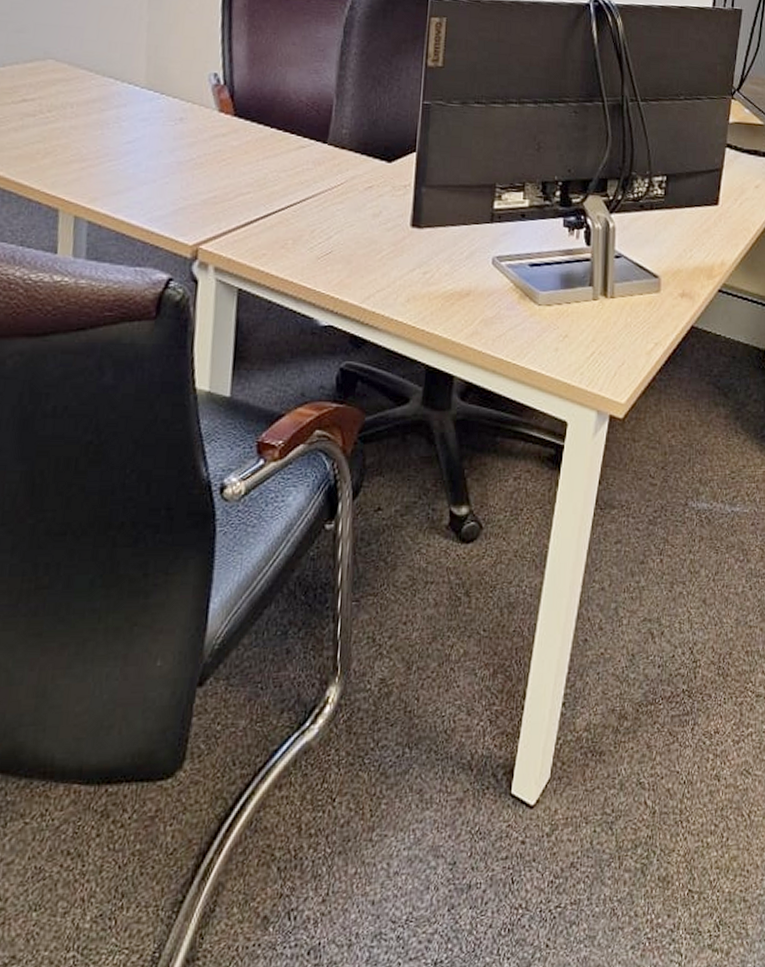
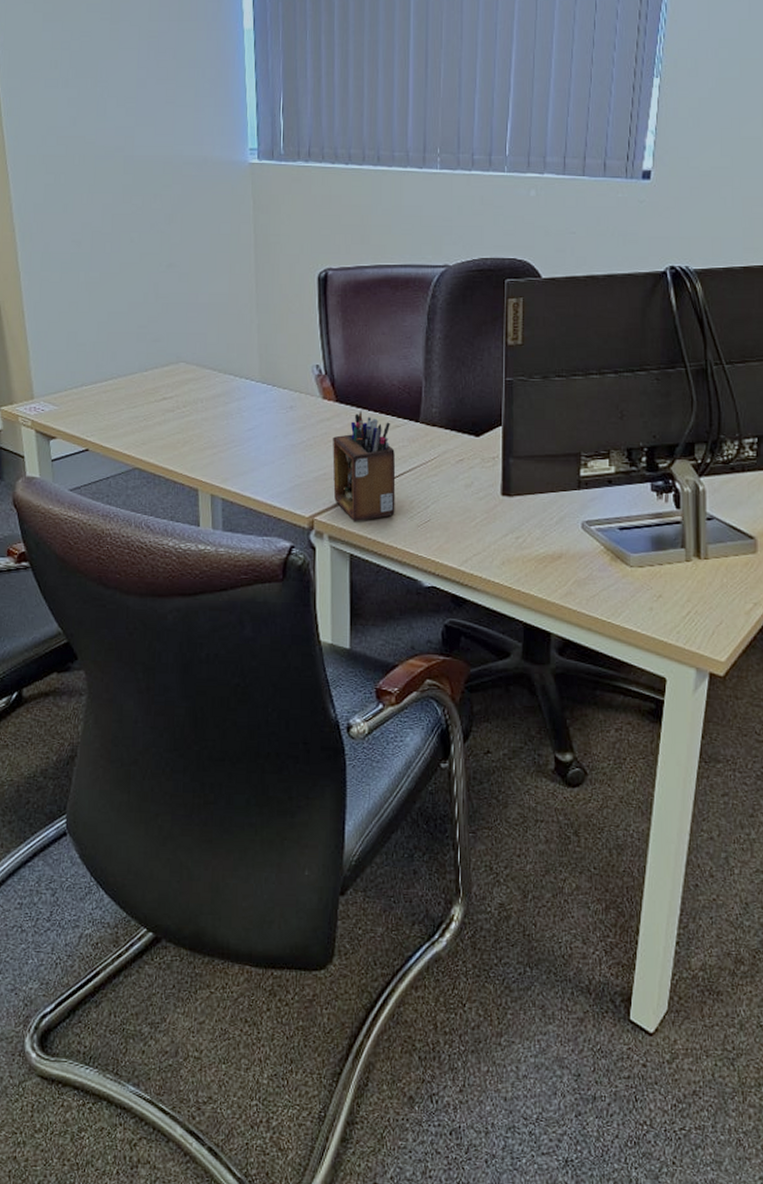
desk organizer: none [224,128,298,253] -> present [332,411,396,522]

